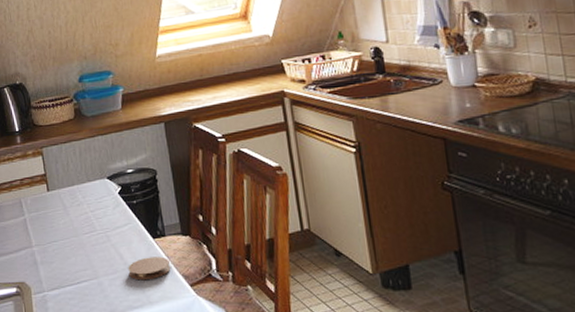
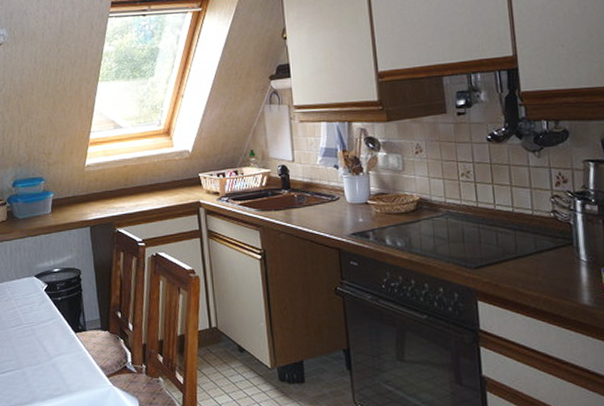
coaster: present [128,256,170,281] -> none [50,349,89,371]

